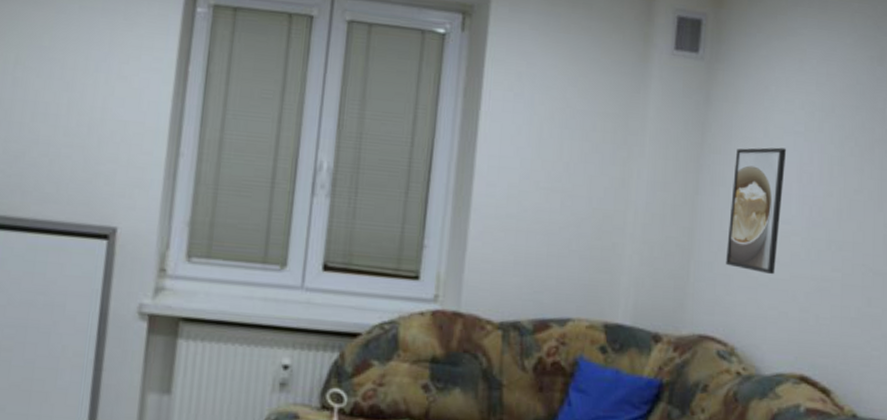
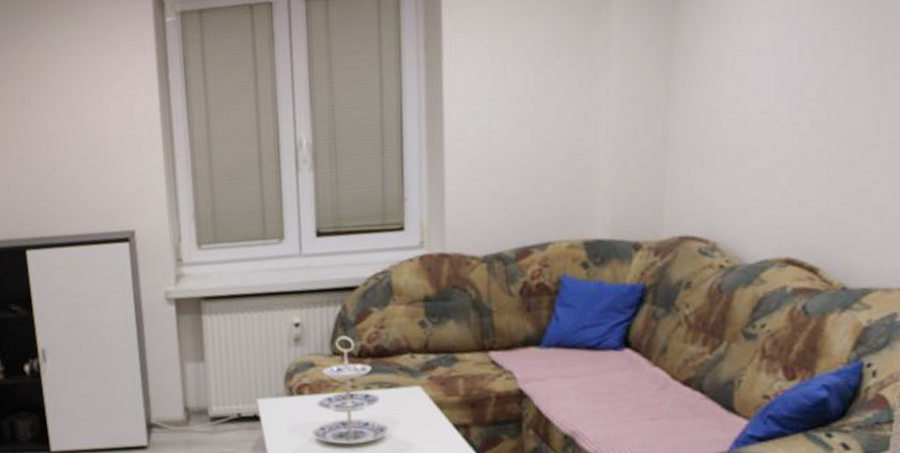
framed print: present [726,147,787,275] -> none [703,36,763,167]

